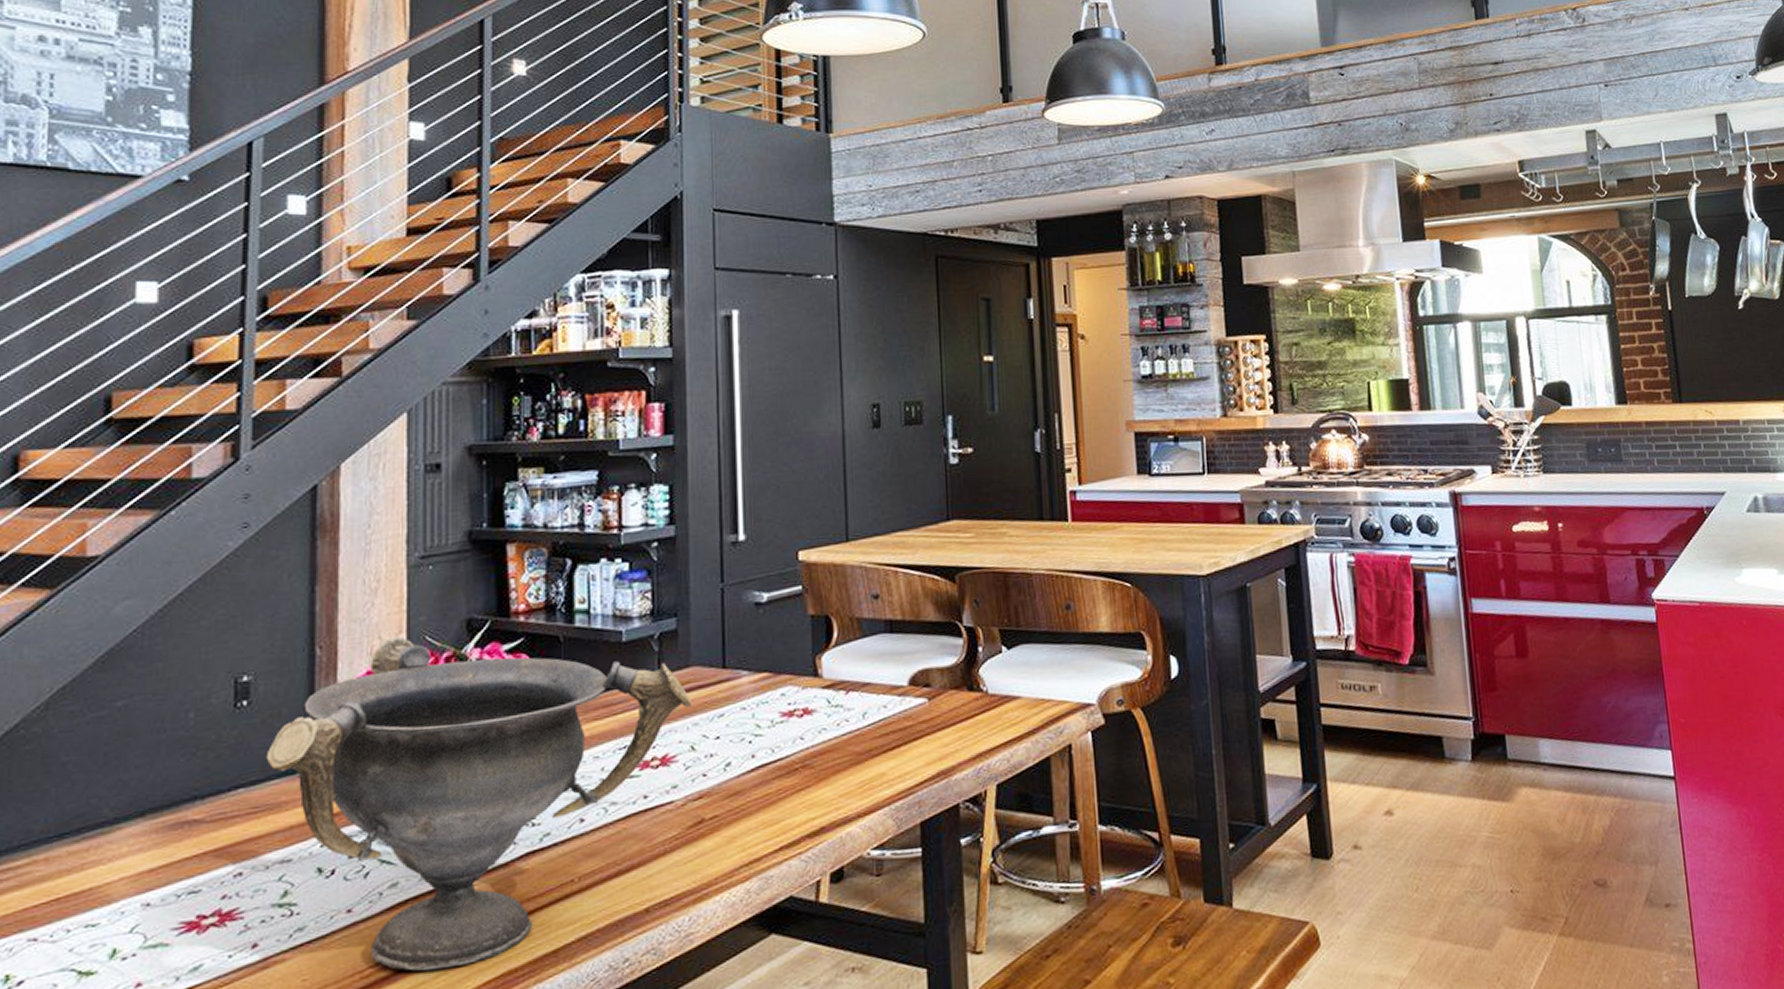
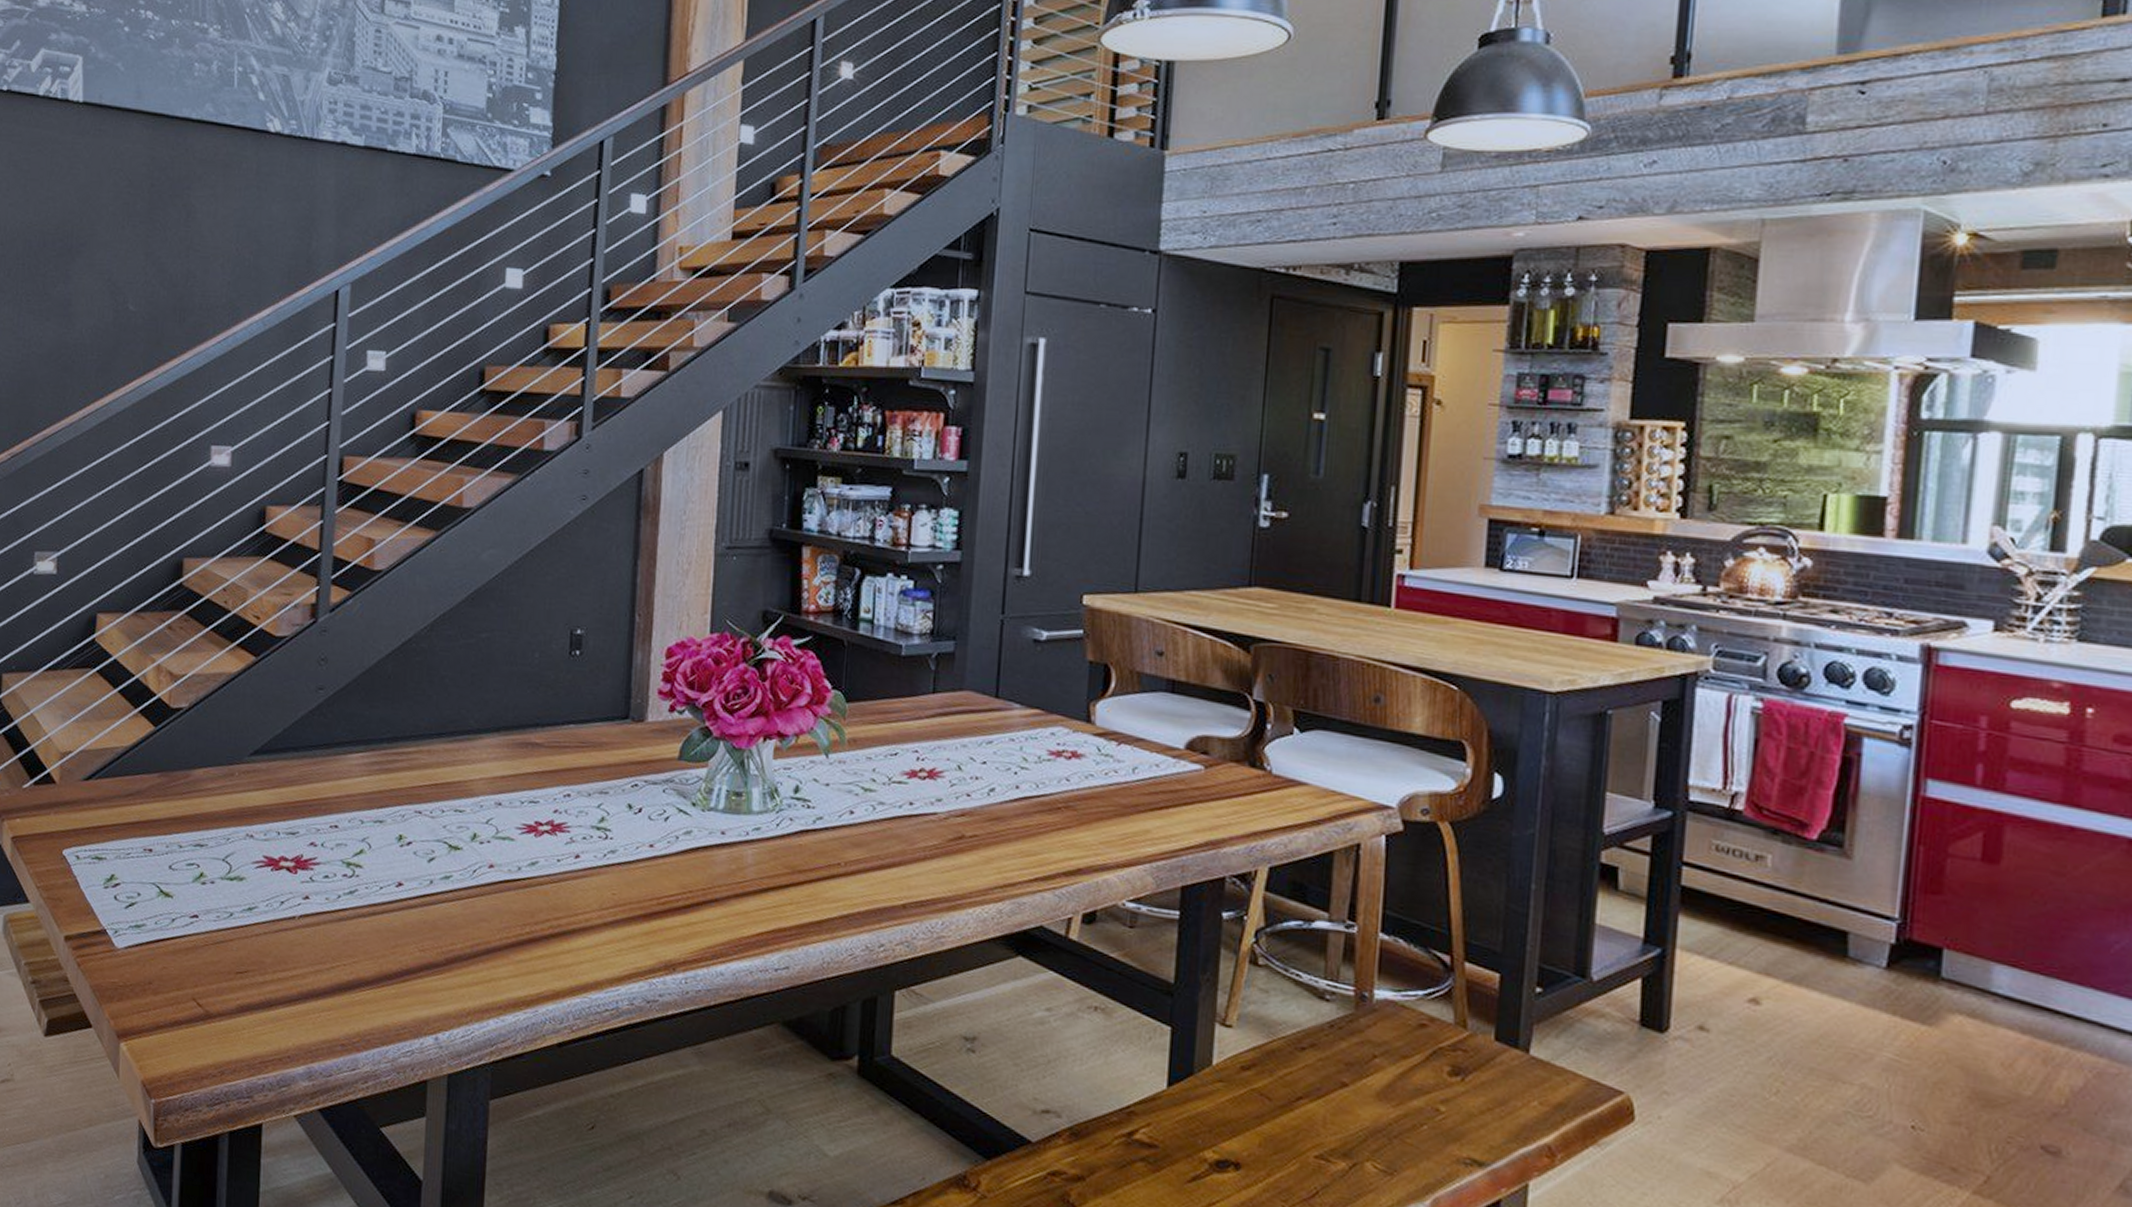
decorative bowl: present [266,636,692,971] -> none [592,616,963,915]

